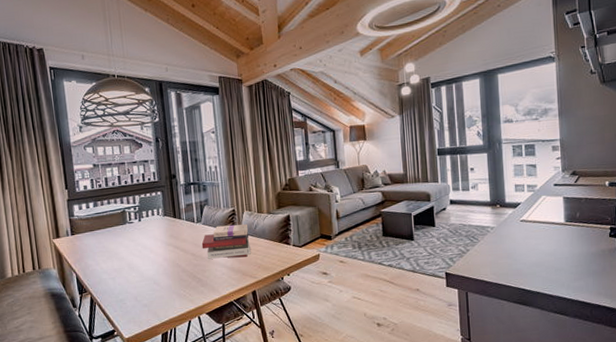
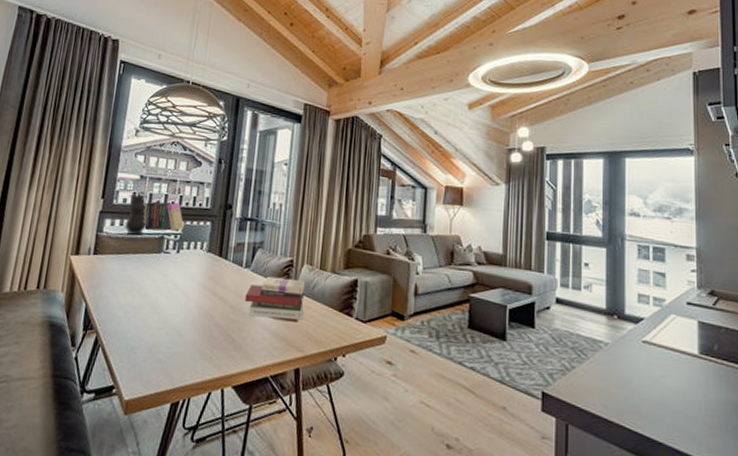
vase: none [87,179,109,214] -> present [124,194,148,235]
books: none [103,181,140,208] -> present [143,201,185,232]

